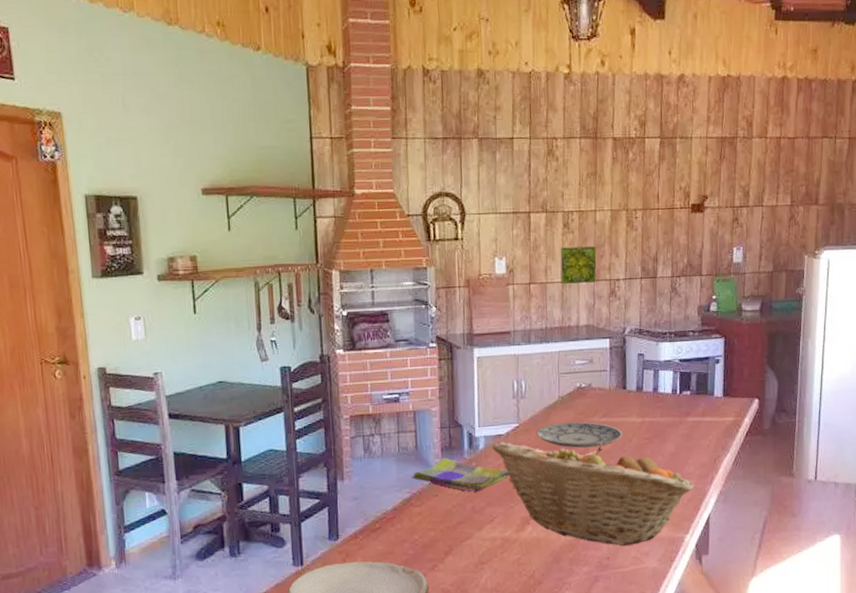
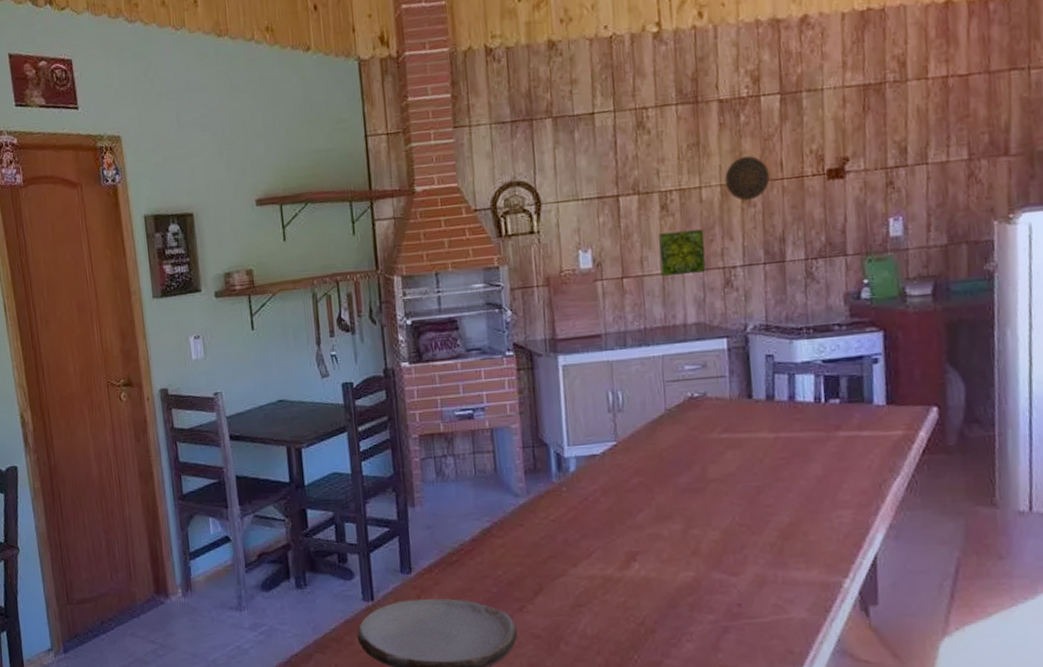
dish towel: present [411,457,510,492] -> none [490,481,609,522]
fruit basket: present [493,442,694,546] -> none [586,463,853,590]
plate: present [536,421,622,448] -> none [638,438,750,470]
decorative plate: none [614,188,649,225] -> present [724,156,770,201]

